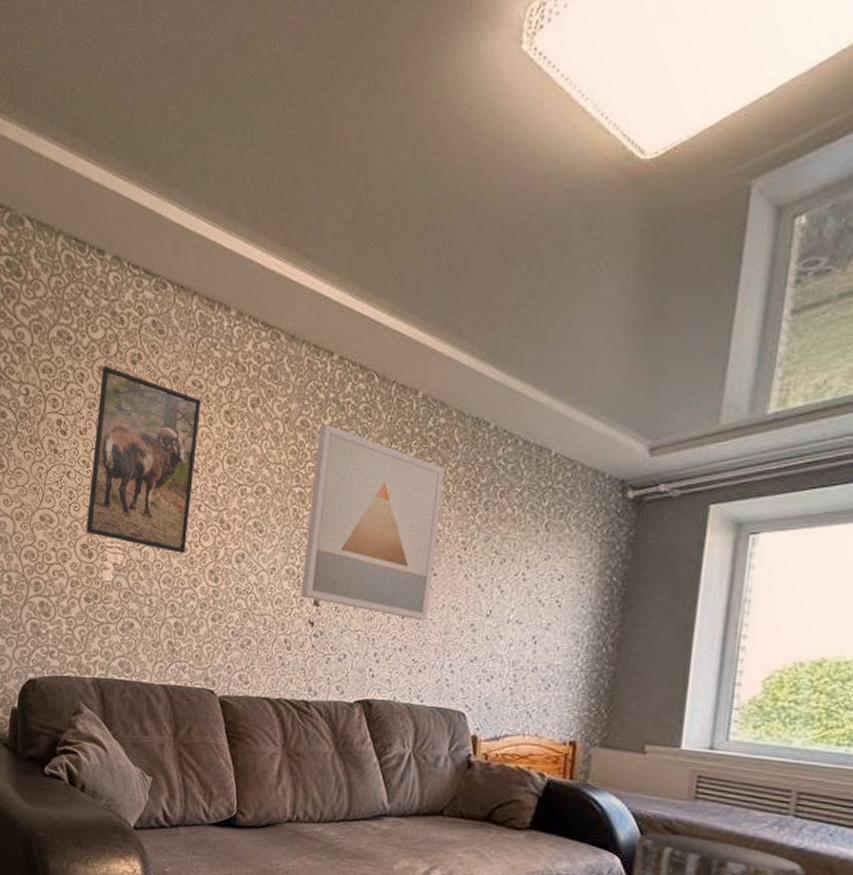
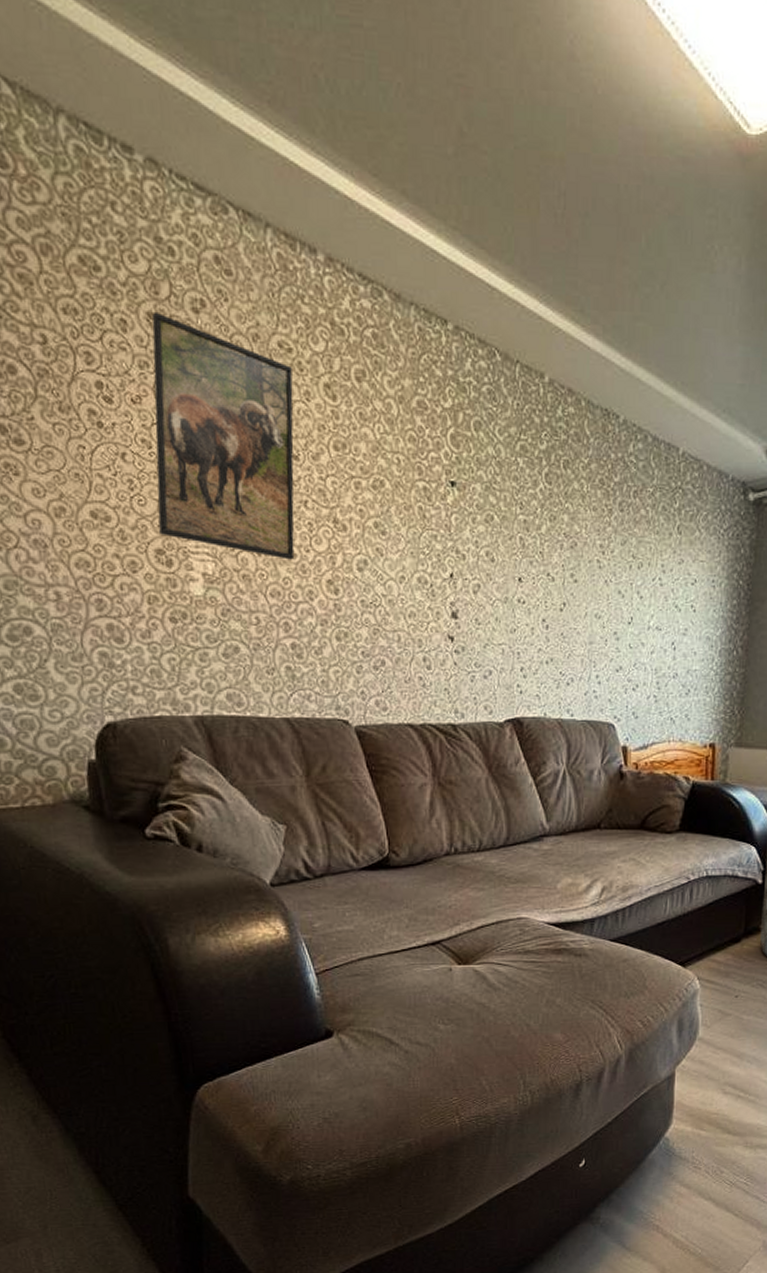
wall art: present [300,423,445,621] -> none [435,406,578,631]

